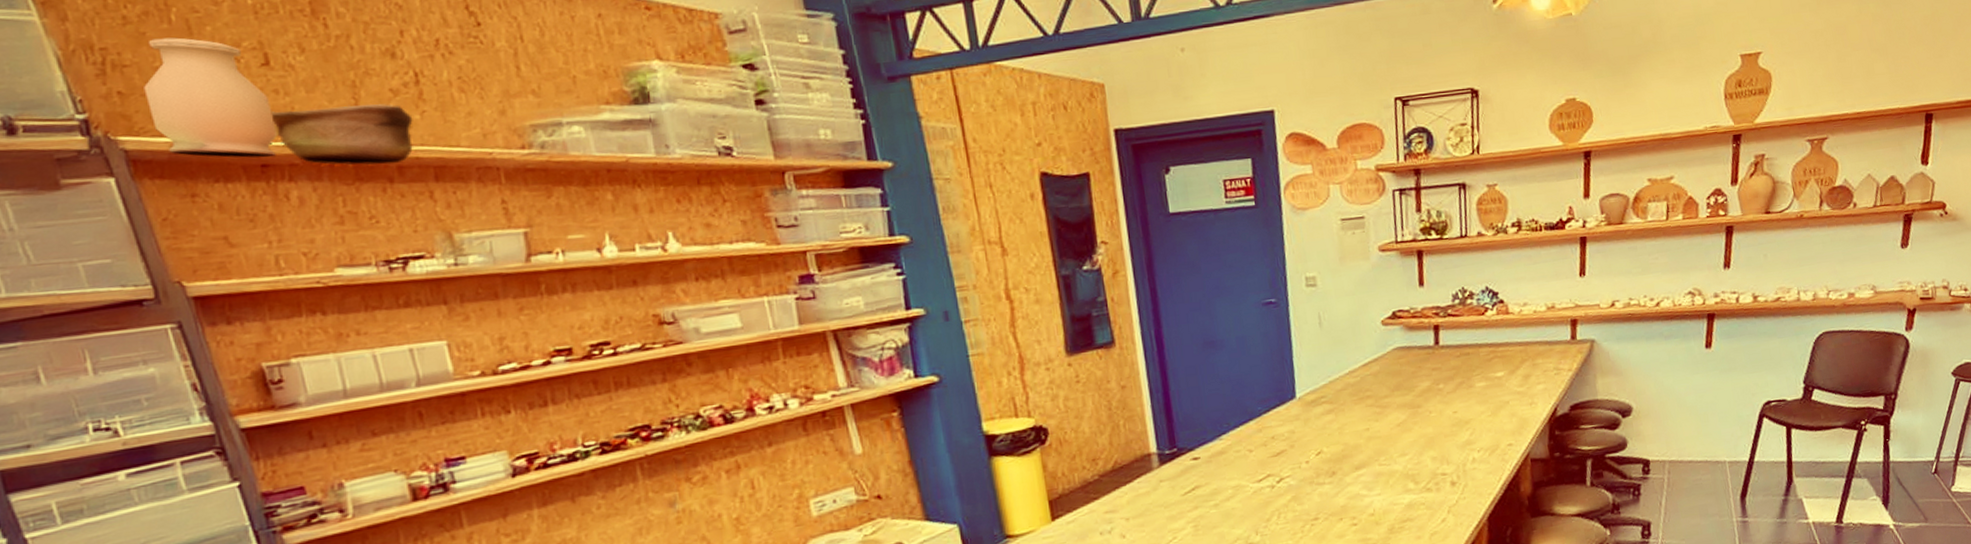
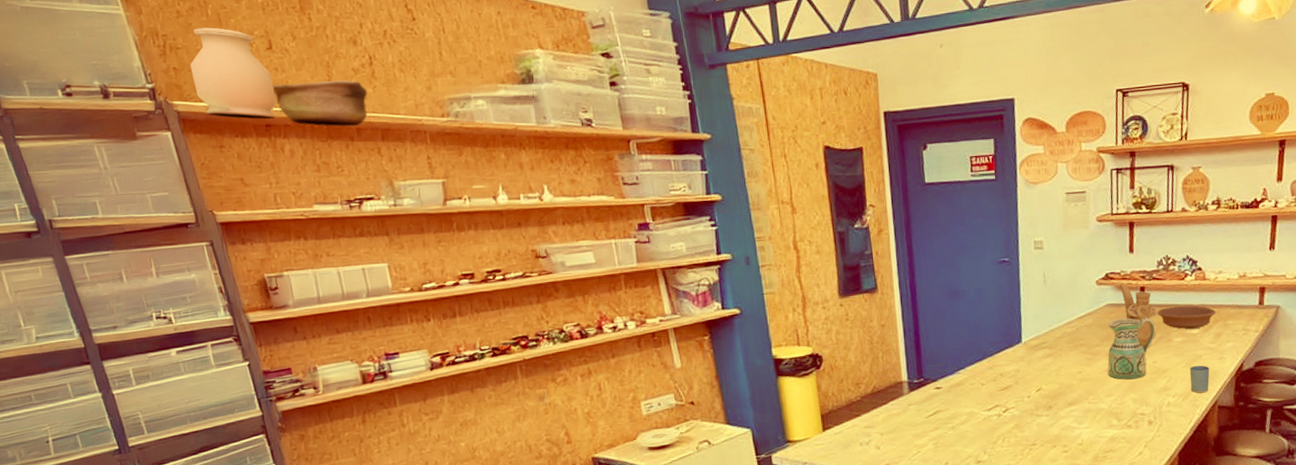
ceramic pitcher: none [1399,359,1455,436] -> present [1107,316,1156,380]
ceramic vessel: none [1409,321,1455,397] -> present [1119,282,1157,348]
ceramic bowl: none [1454,344,1523,372] -> present [1157,305,1216,330]
mug: none [1495,412,1520,446] -> present [1189,365,1210,393]

